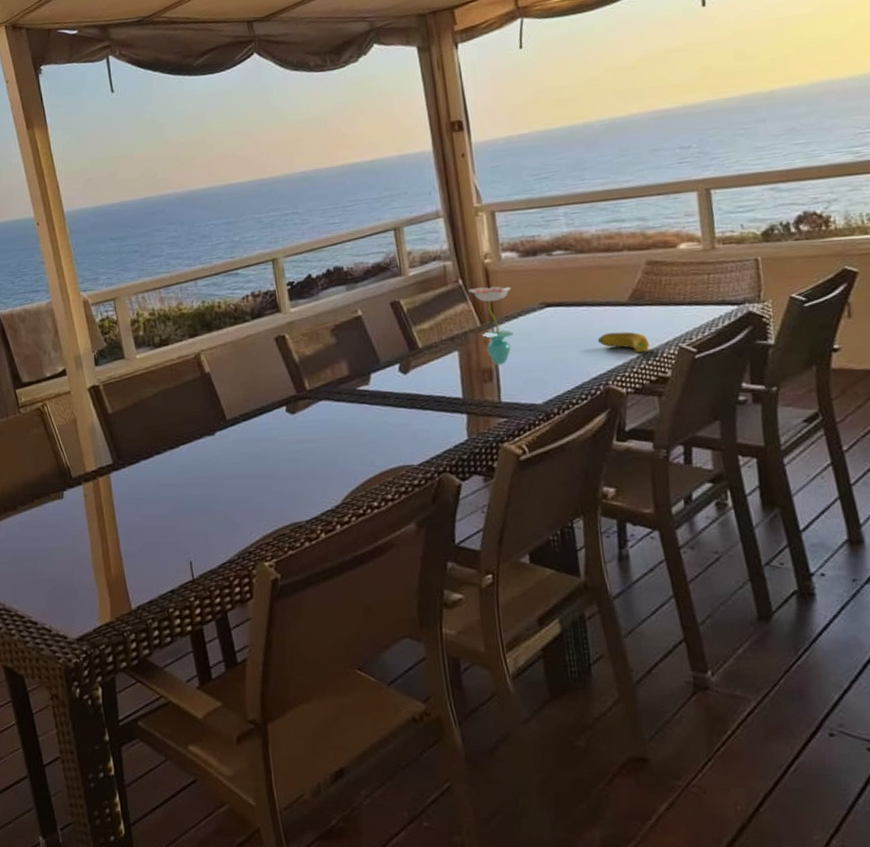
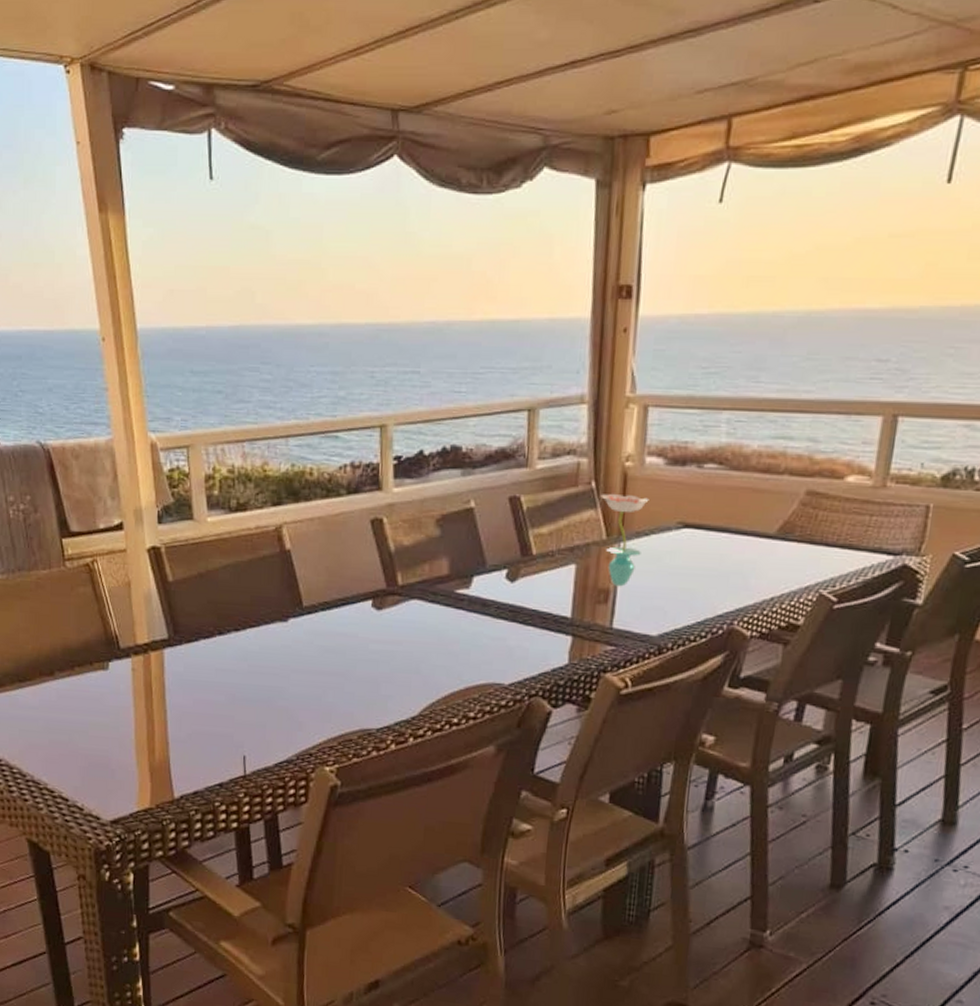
banana: present [597,331,649,352] -> none [732,567,788,594]

